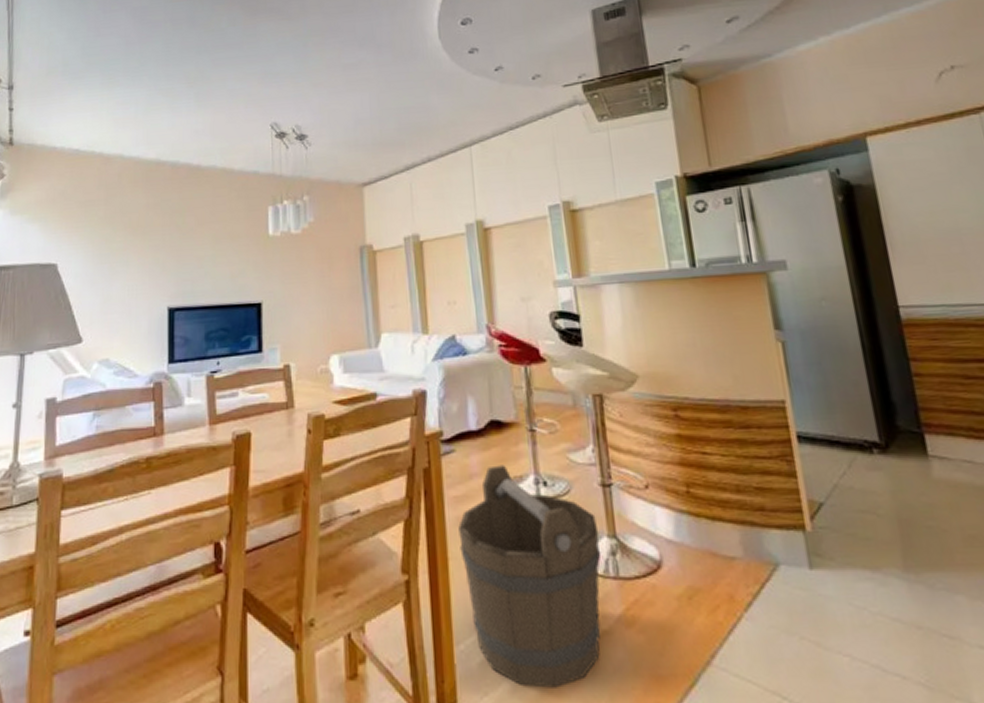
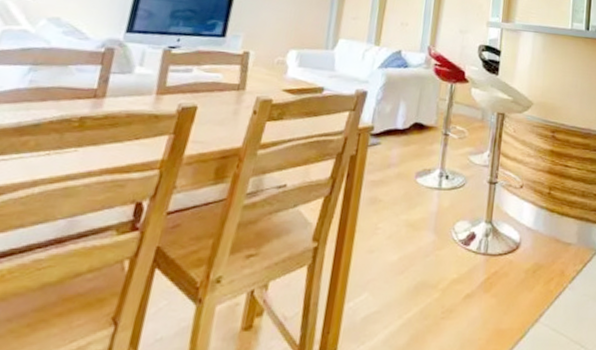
bucket: present [458,465,601,688] -> none [365,159,480,339]

